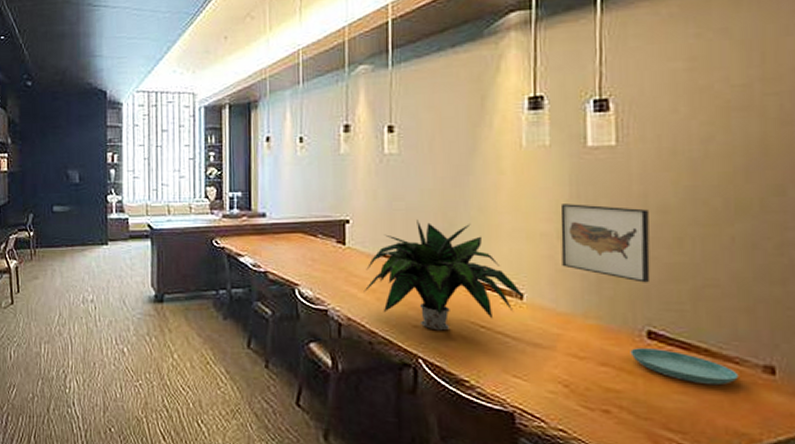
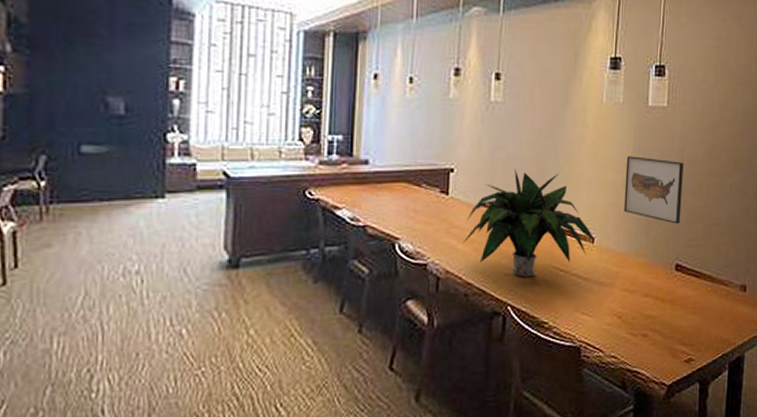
saucer: present [630,348,740,386] -> none [664,278,727,305]

